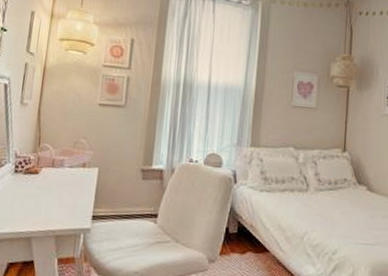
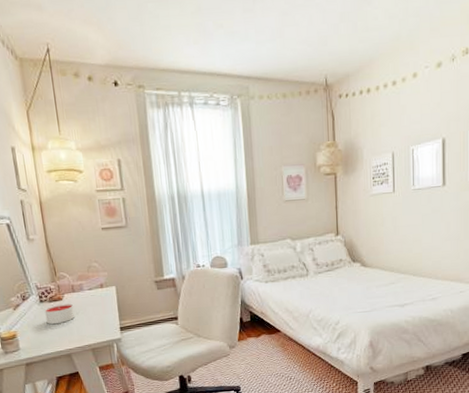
candle: none [15,178,48,200] -> present [45,304,75,325]

